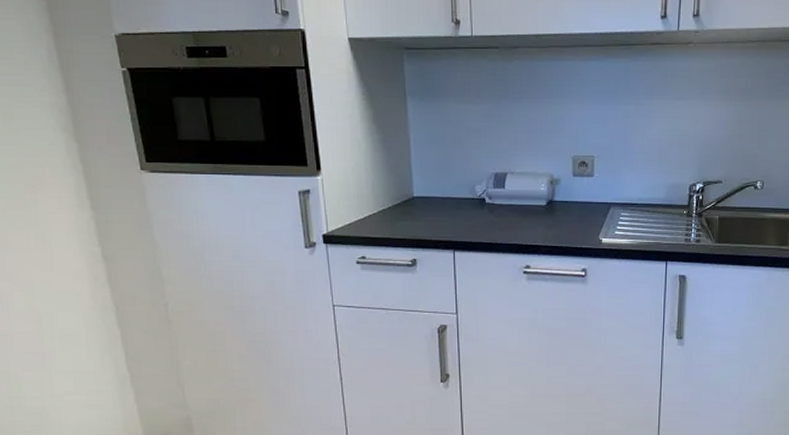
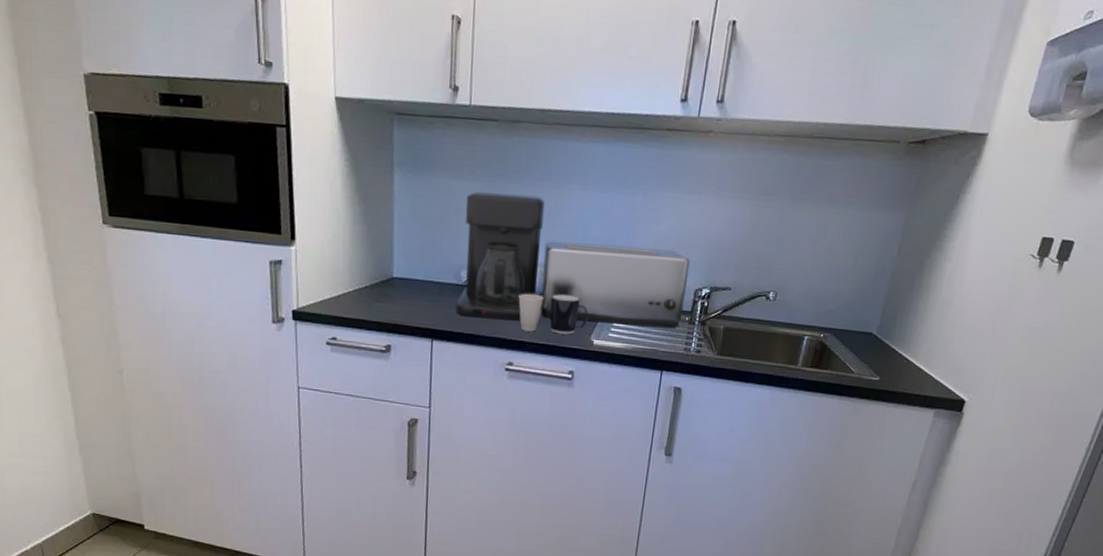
coffee maker: none [473,112,549,226] -> present [455,191,545,320]
cup: none [530,201,554,236] -> present [518,293,545,332]
toaster: none [550,151,683,222] -> present [541,240,691,328]
mug: none [559,200,595,236] -> present [550,294,589,335]

